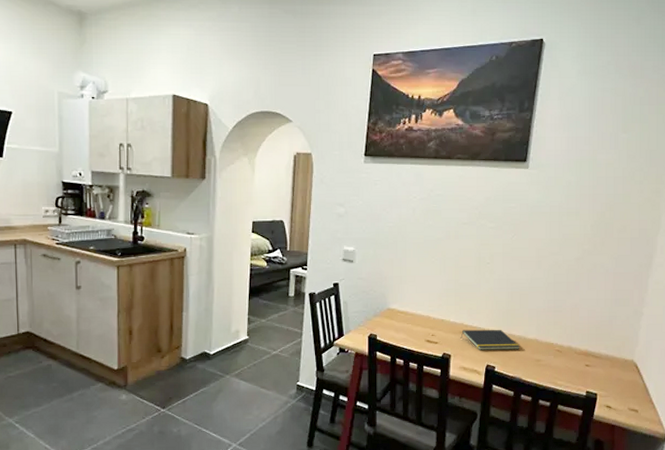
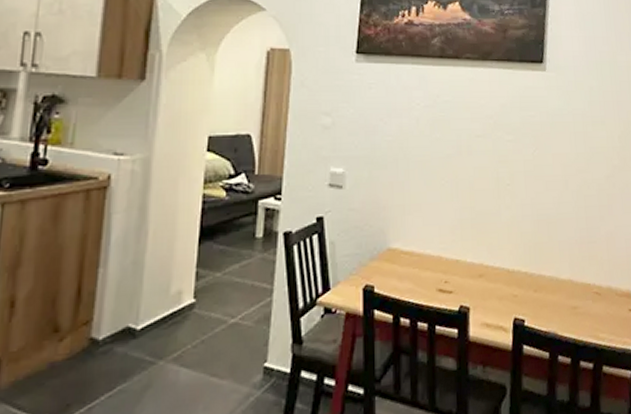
notepad: present [460,329,521,350] -> none [480,269,553,299]

